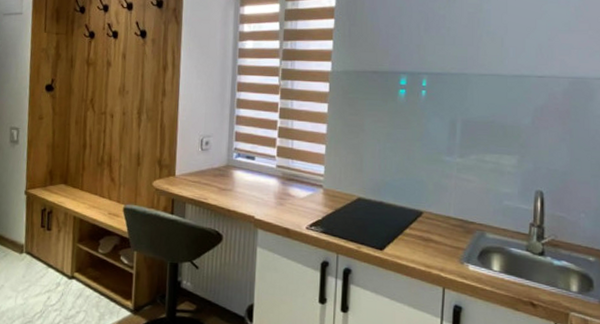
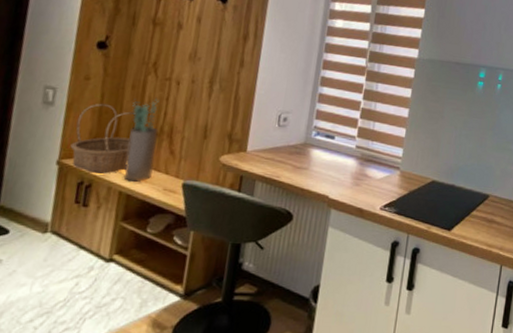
basket: none [33,139,80,202] -> present [70,103,135,175]
vase: none [76,130,101,208] -> present [124,97,160,183]

